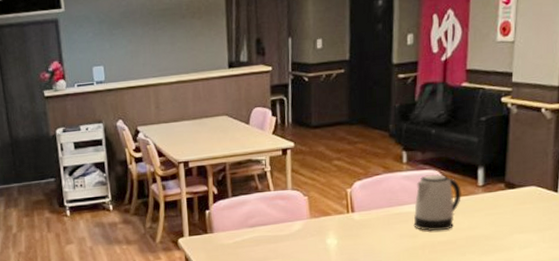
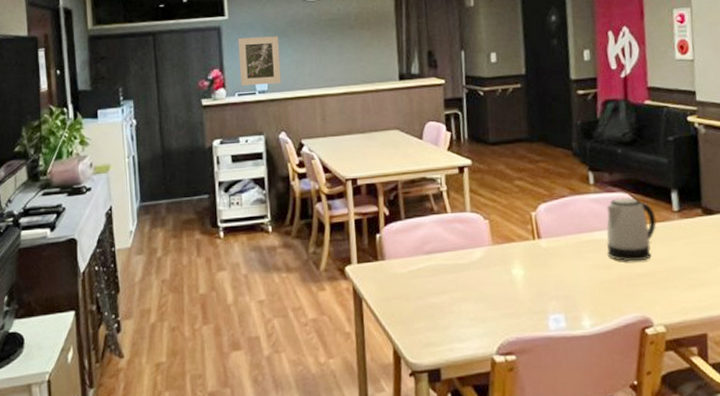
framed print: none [75,27,117,78] -> present [238,36,281,87]

